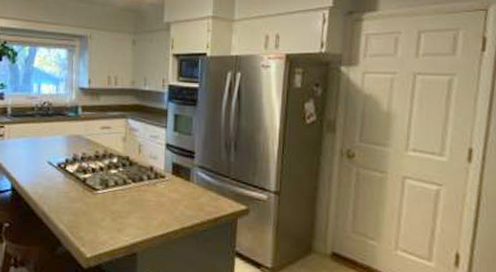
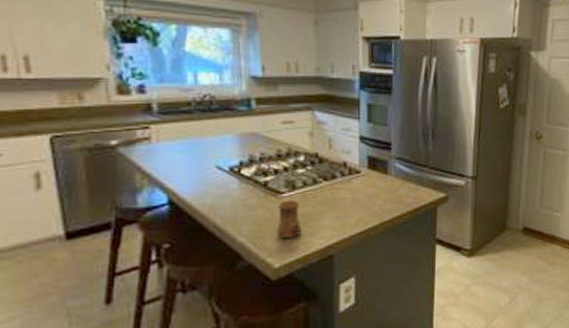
cup: none [91,196,111,232] -> present [277,200,302,239]

